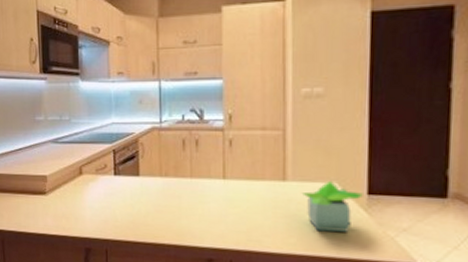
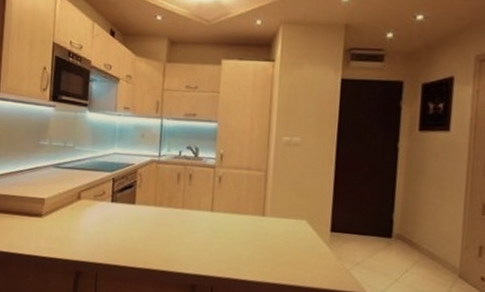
potted plant: present [301,180,363,233] -> none [277,218,327,264]

